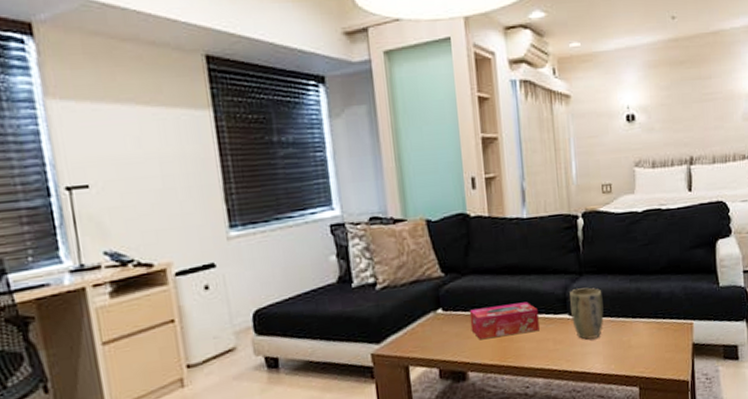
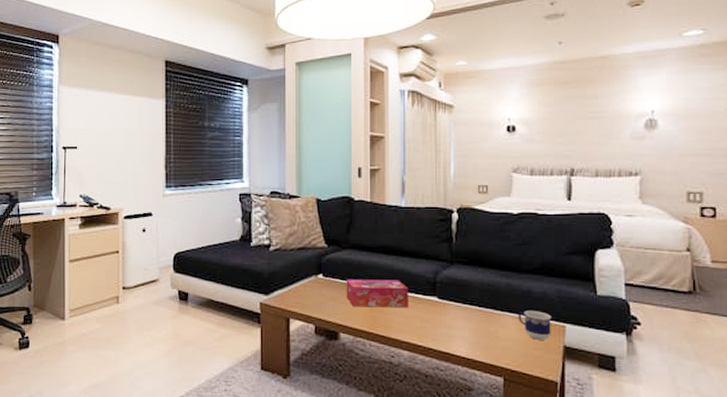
plant pot: present [570,287,604,340] -> none [439,275,472,324]
cup: none [649,311,680,342] -> present [518,311,551,340]

